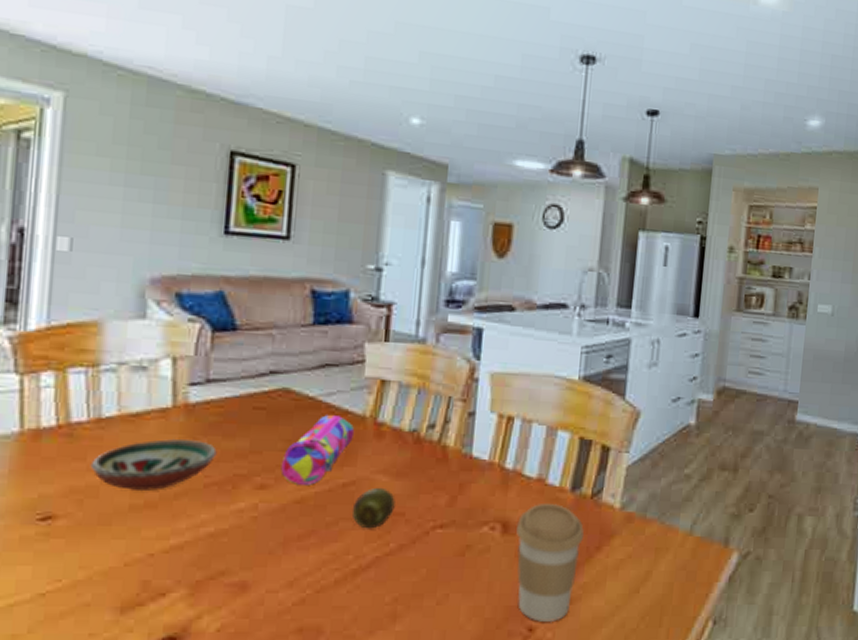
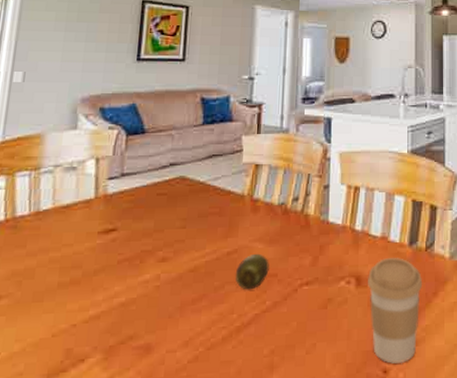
decorative bowl: present [90,438,217,492] -> none [29,223,129,271]
pencil case: present [280,415,355,485] -> none [178,196,236,256]

